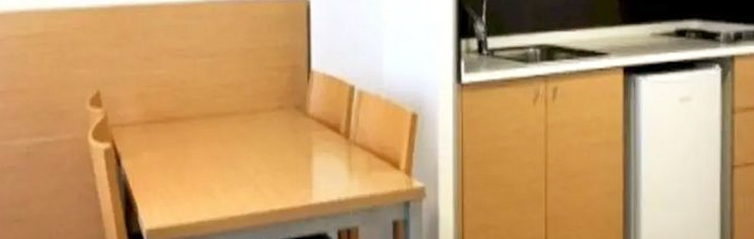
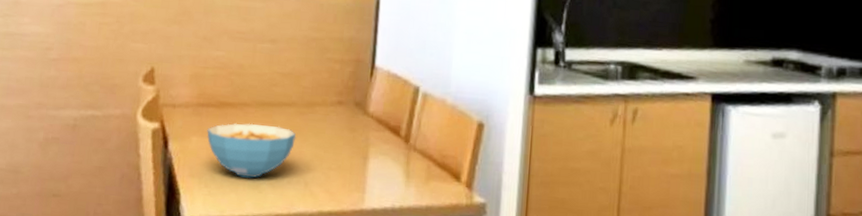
cereal bowl: none [157,134,243,186] -> present [206,123,296,178]

